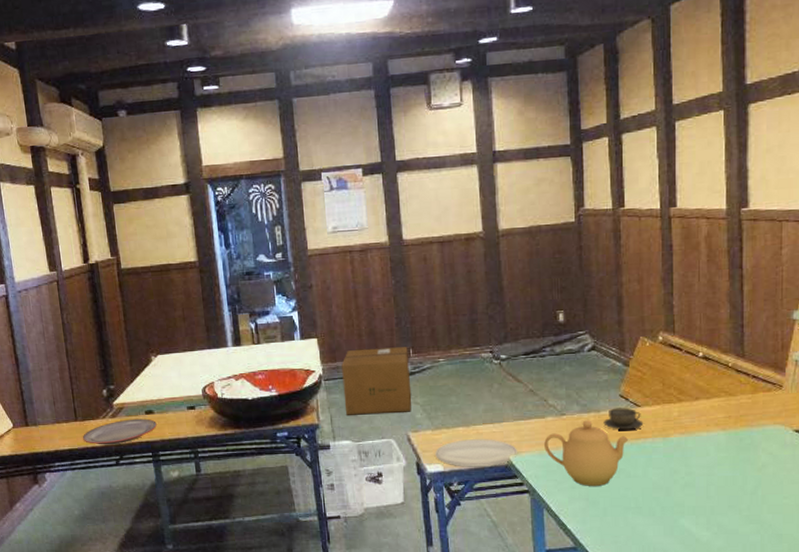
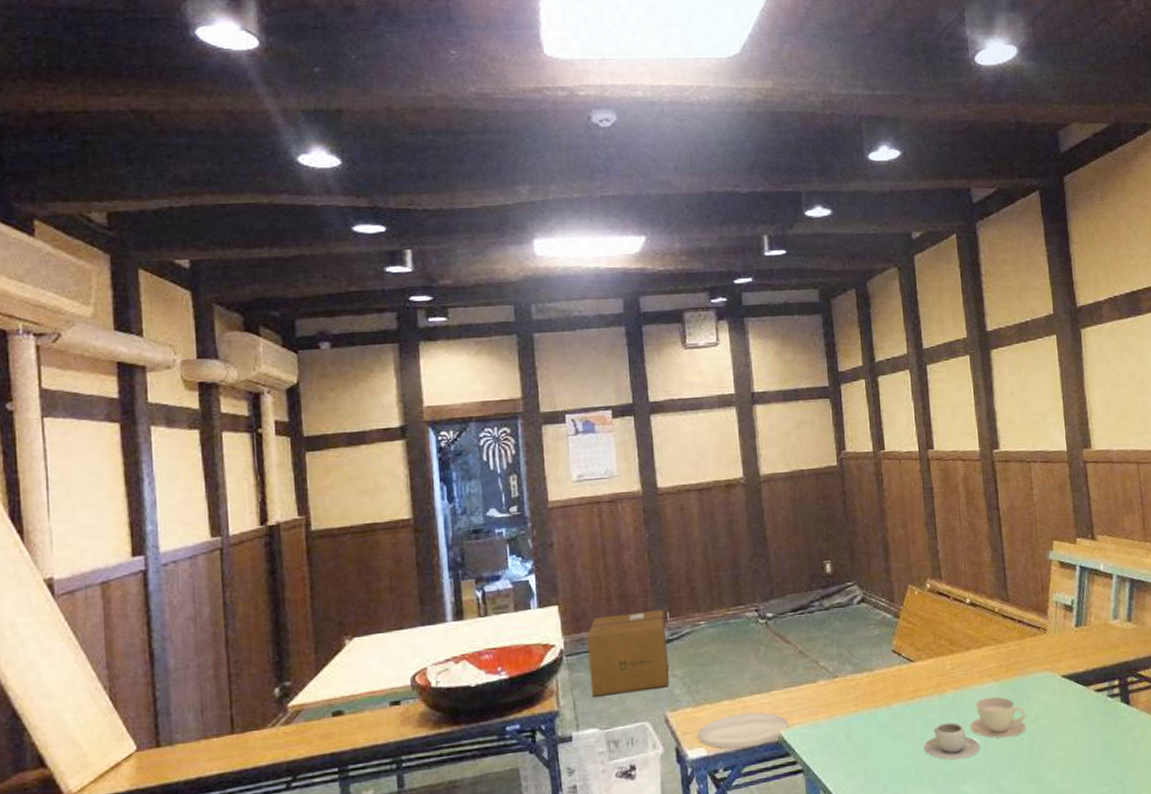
plate: present [82,418,157,445] -> none [239,722,347,764]
teapot: present [544,420,628,486] -> none [817,681,904,758]
teacup: present [603,407,644,430] -> none [877,664,918,690]
teacup: none [644,463,702,496] -> present [923,722,981,760]
teacup: none [693,444,752,482] -> present [970,696,1027,739]

